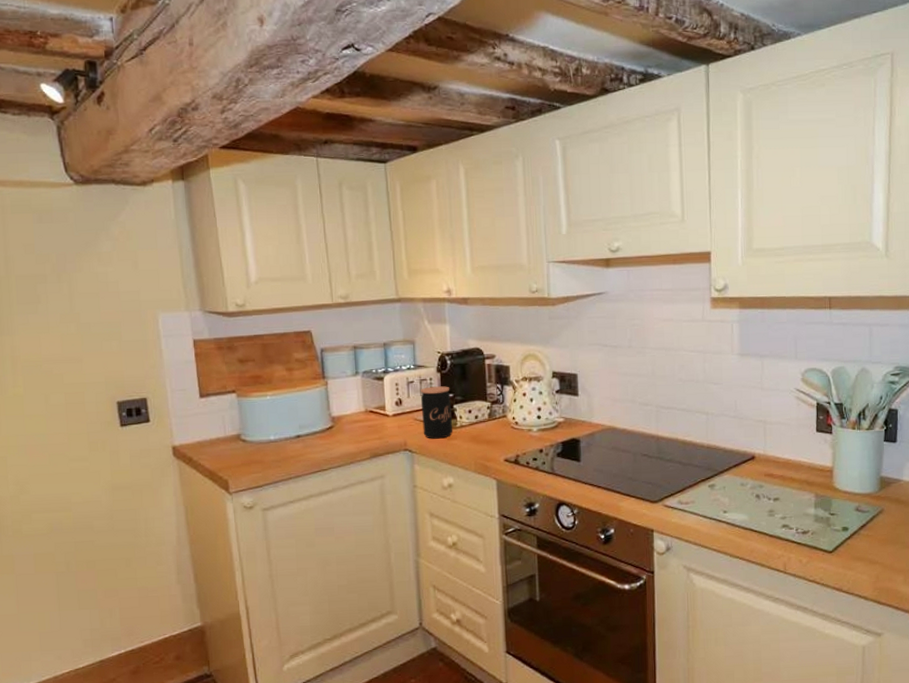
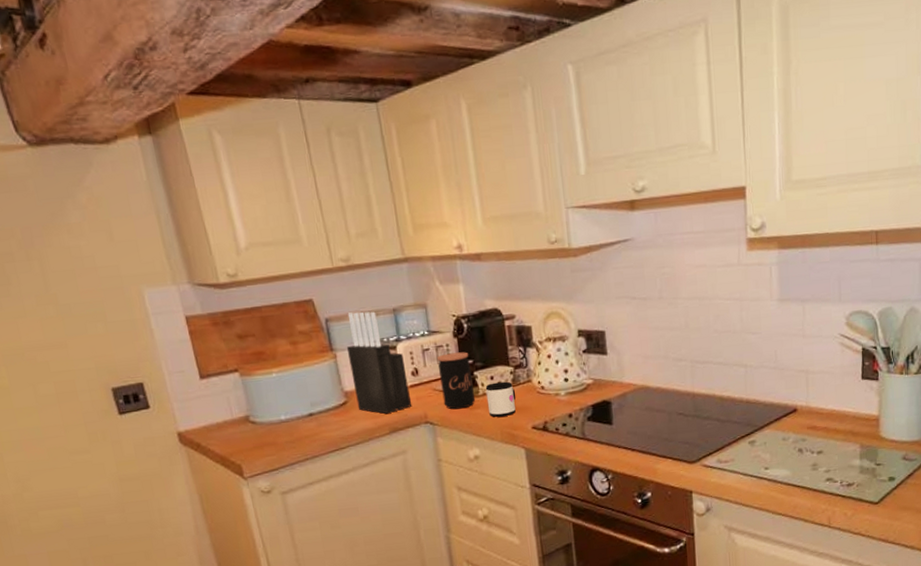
knife block: none [337,344,393,440] -> present [346,311,411,414]
mug: none [463,415,491,448] -> present [485,381,516,417]

